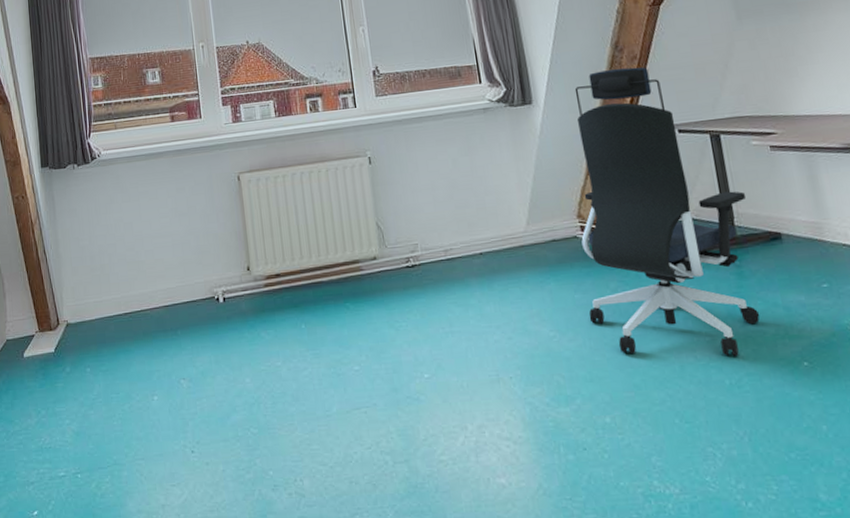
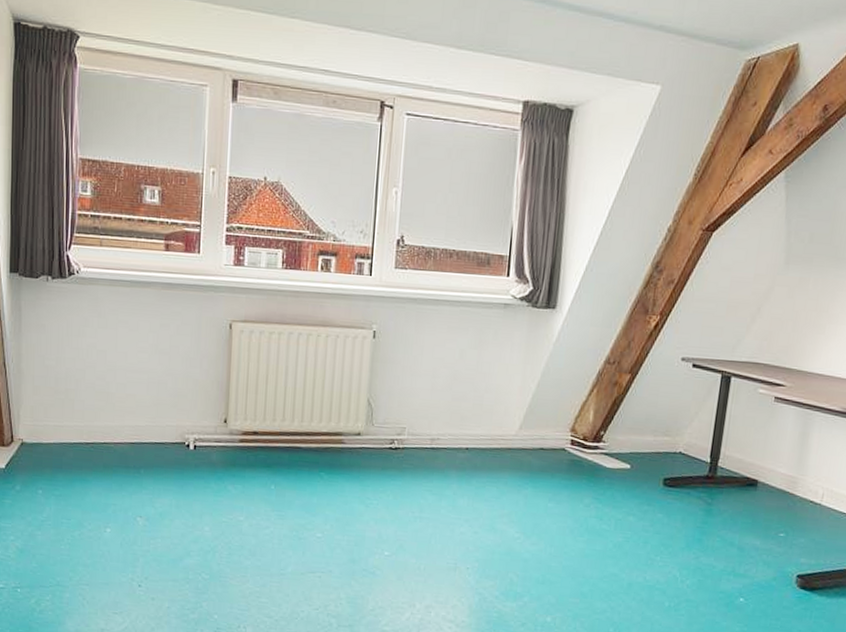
office chair: present [575,67,760,356] -> none [556,288,738,583]

